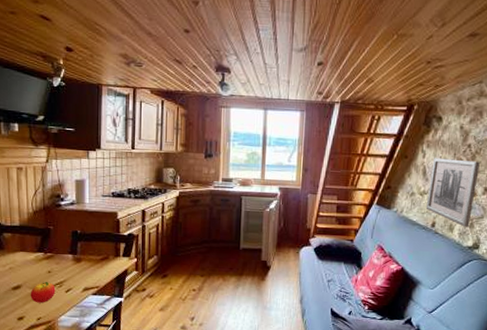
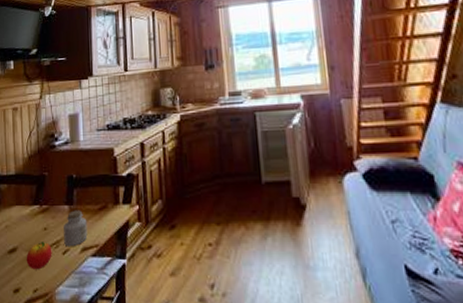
jar: none [67,259,89,287] -> present [64,210,88,247]

